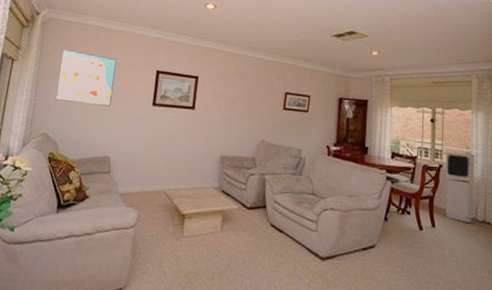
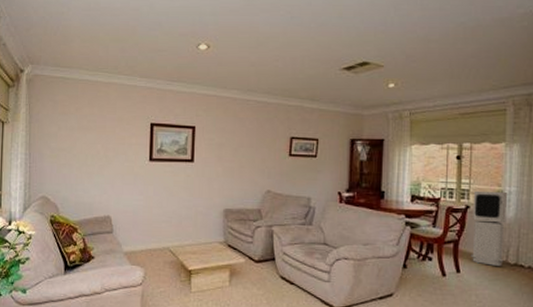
wall art: present [55,50,117,106] -> none [50,108,108,165]

